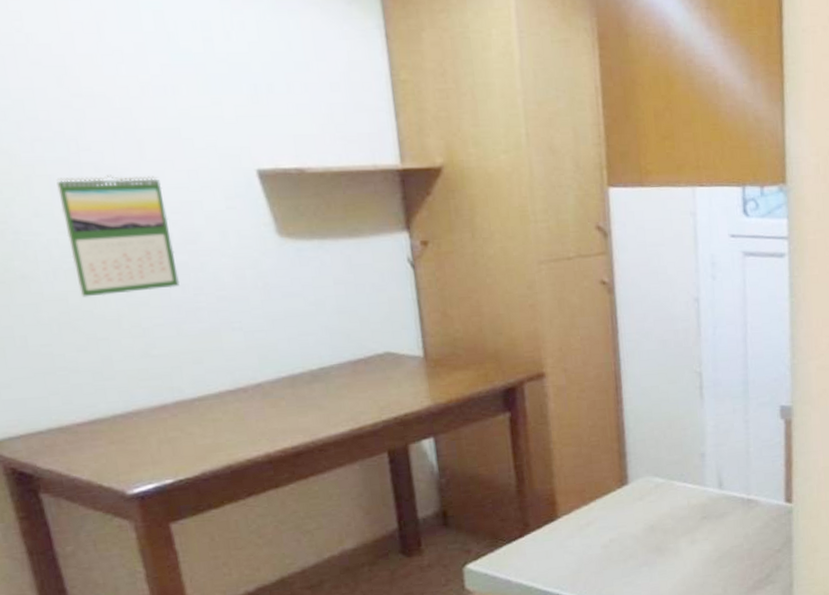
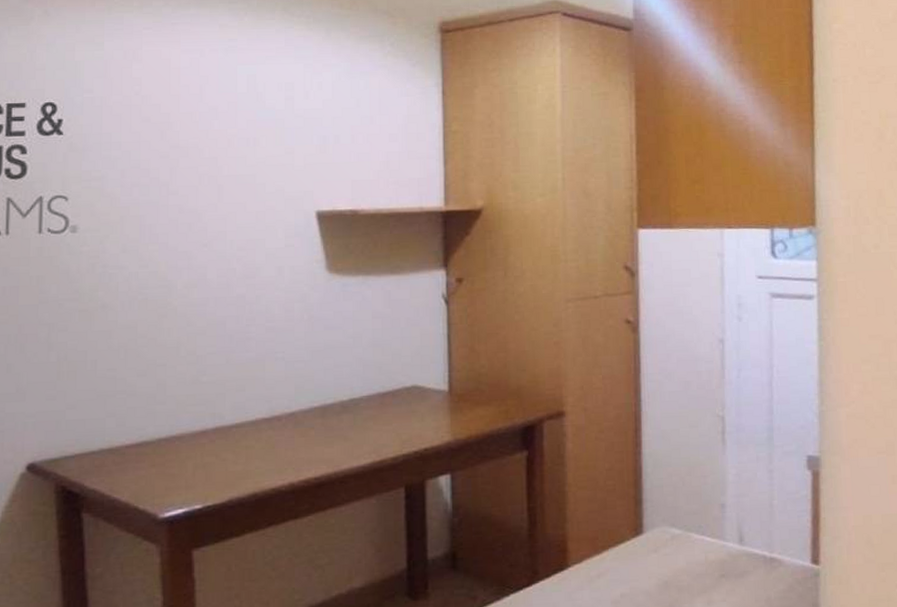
calendar: present [56,175,180,297] -> none [145,215,235,326]

